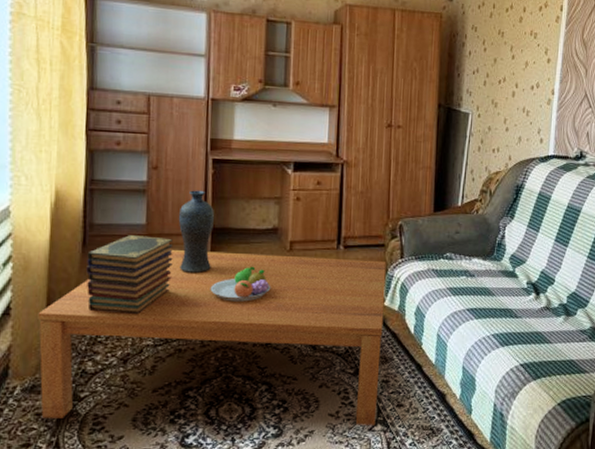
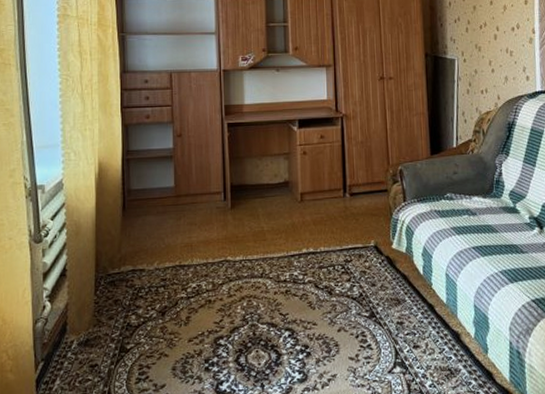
coffee table: present [37,249,386,425] -> none [88,205,395,370]
book stack: present [86,235,174,315] -> none [127,197,199,270]
vase: present [178,190,215,274] -> none [201,152,233,229]
fruit bowl: present [210,266,271,302] -> none [232,218,287,253]

